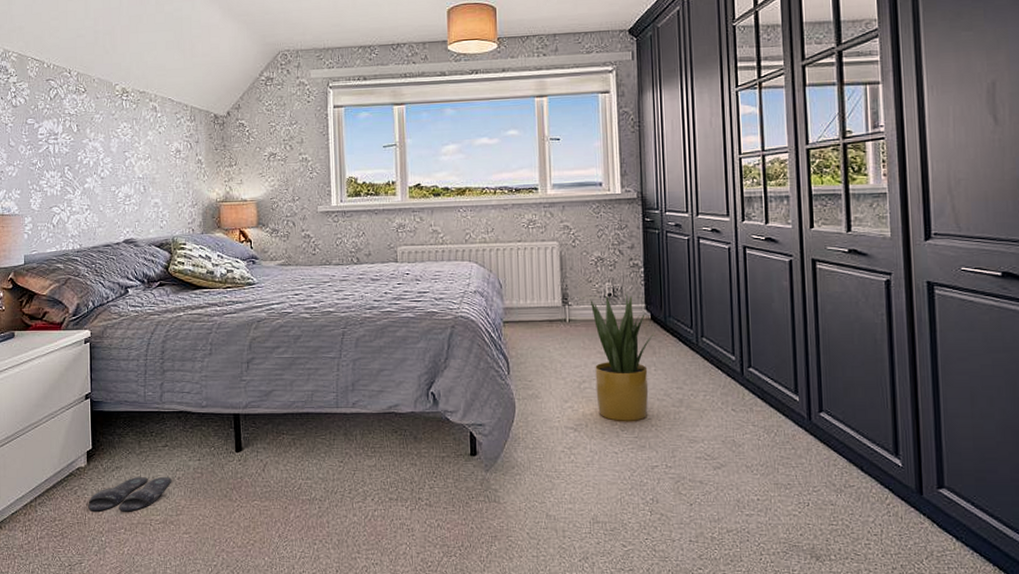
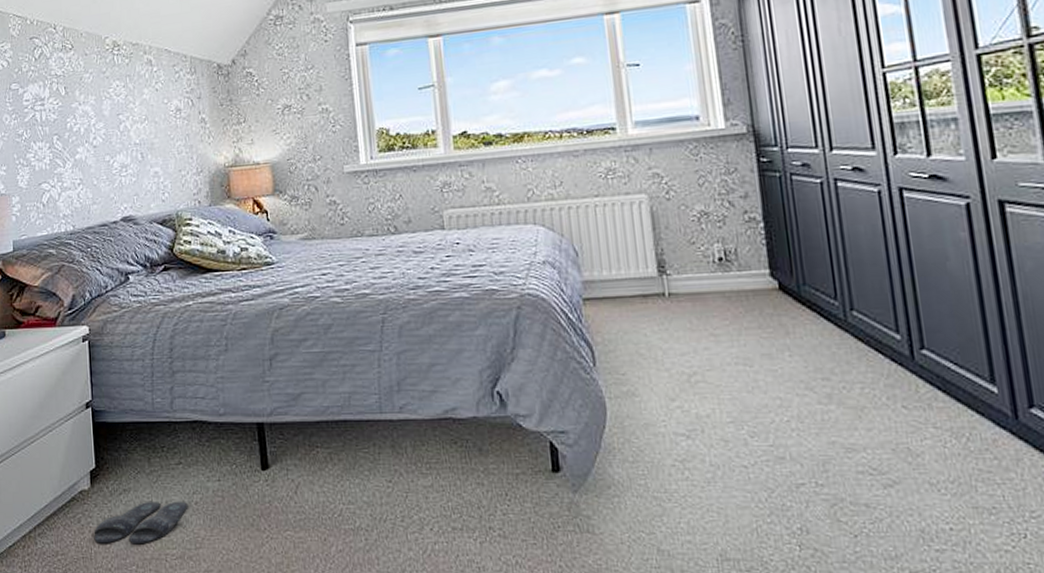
planter: present [590,292,656,421] -> none [694,255,787,425]

